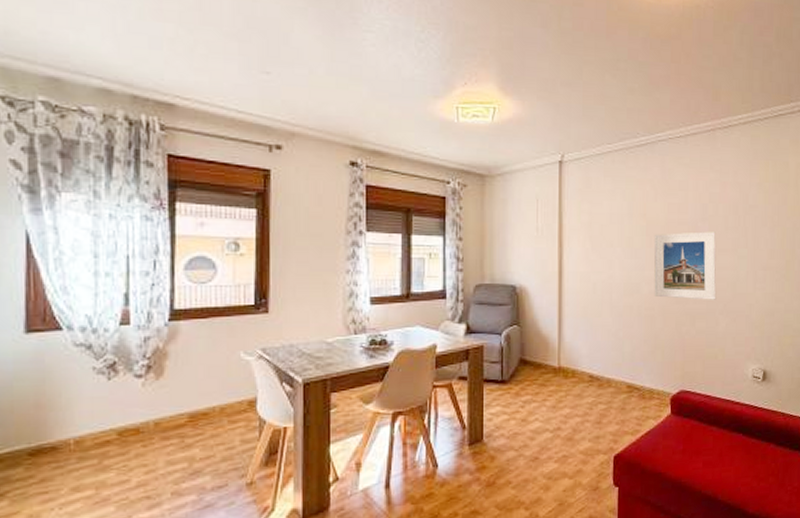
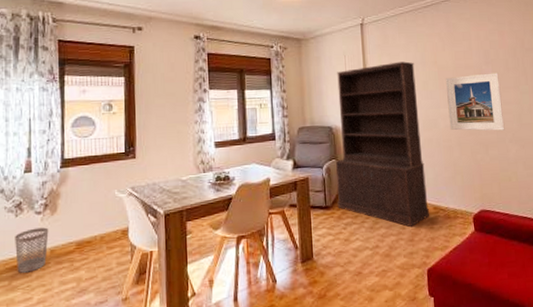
wastebasket: none [107,394,153,450] -> present [15,227,49,273]
bookcase: none [516,211,621,408] -> present [335,61,429,228]

